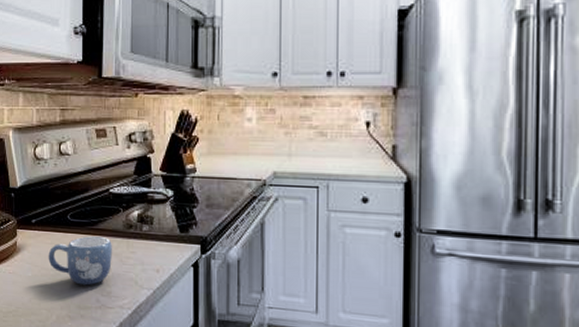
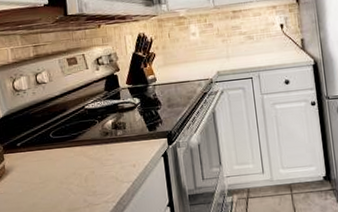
mug: present [48,235,113,286] -> none [35,146,94,191]

